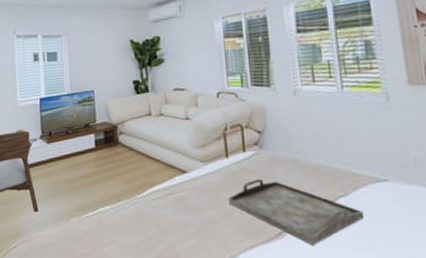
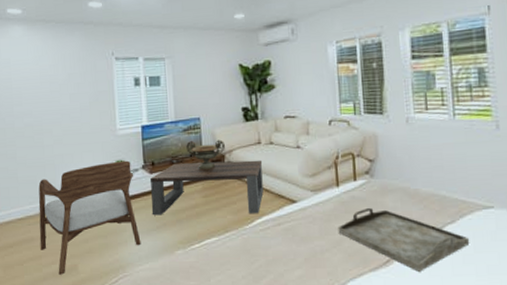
coffee table: none [48,131,155,184] -> present [150,160,264,216]
decorative urn: none [81,111,117,141] -> present [186,139,225,170]

